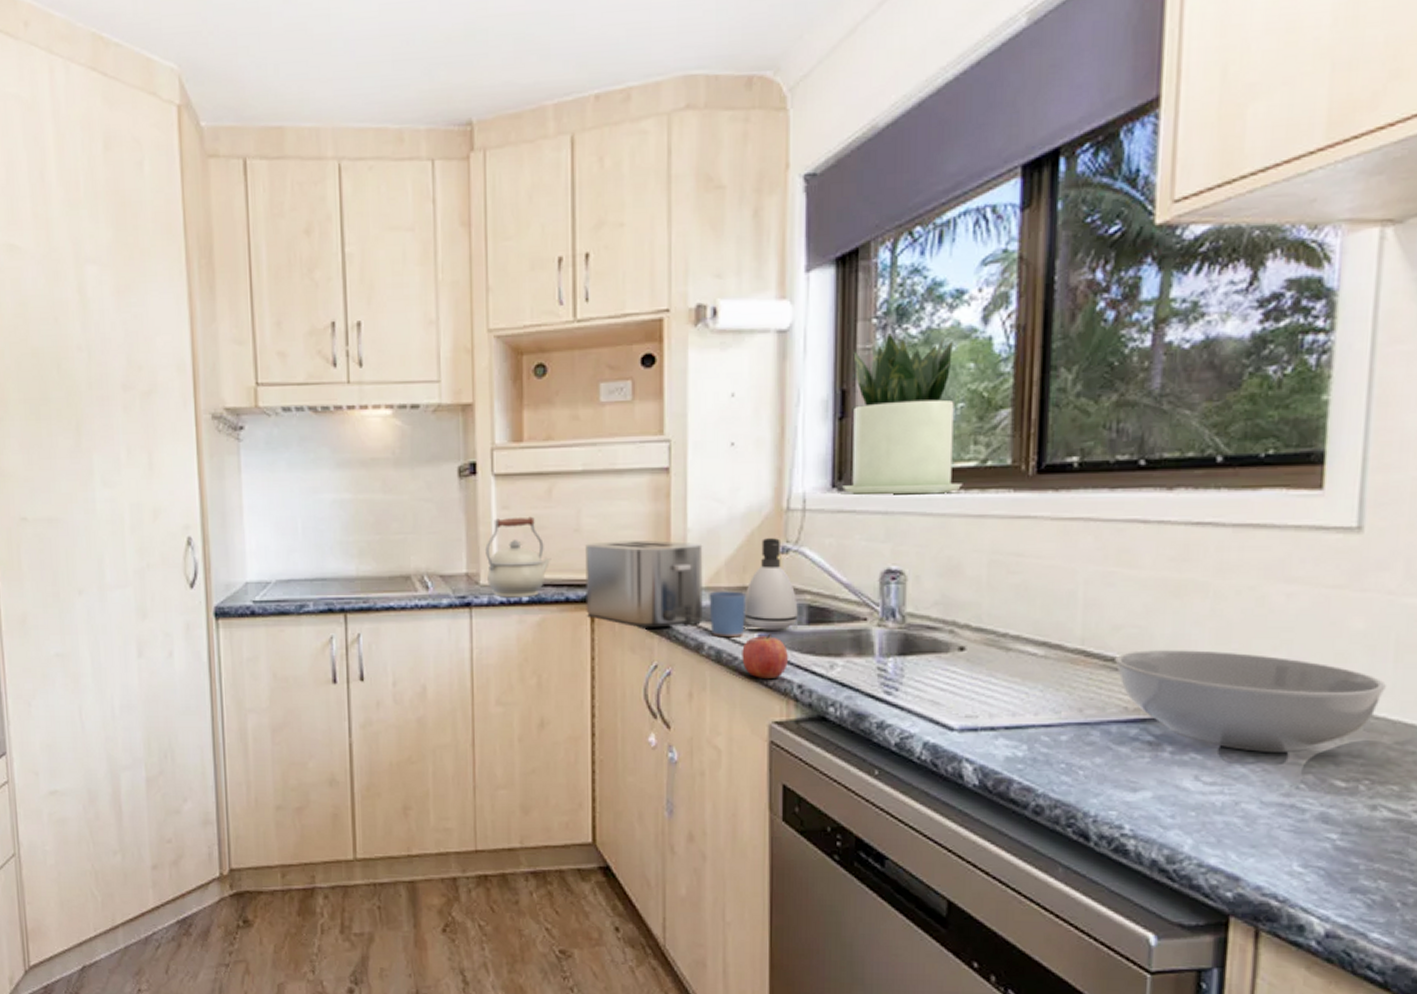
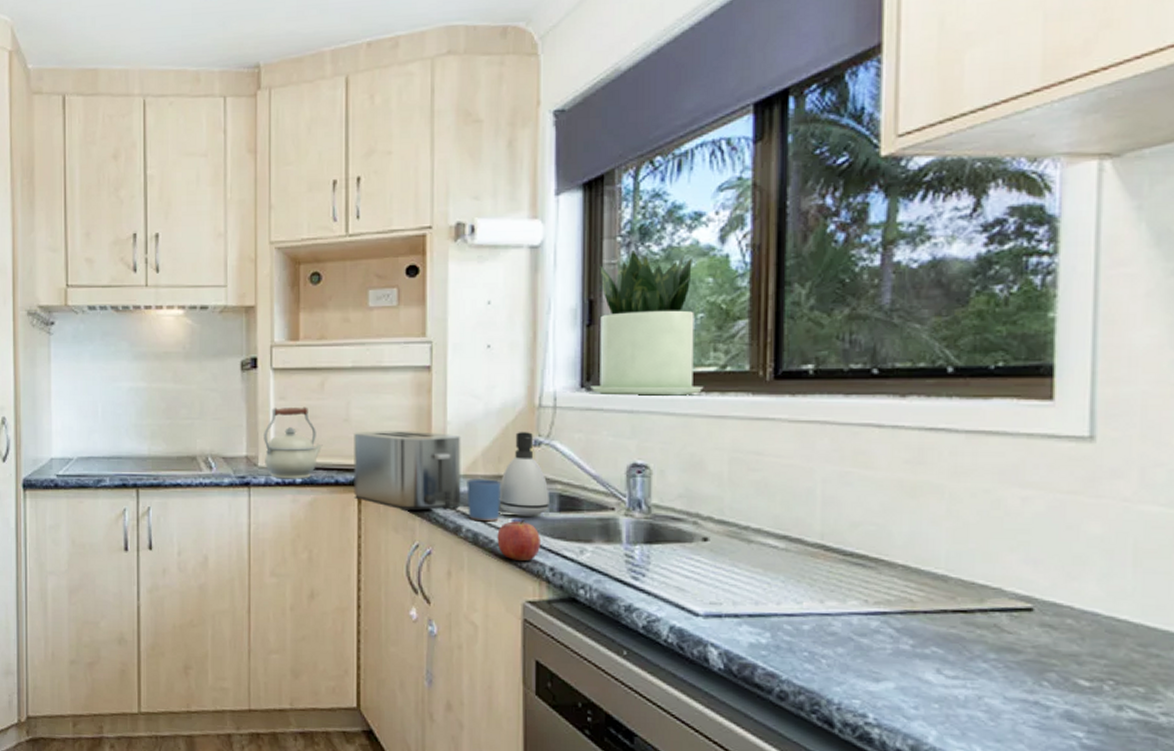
bowl: present [1115,650,1388,754] -> none [854,547,1127,651]

